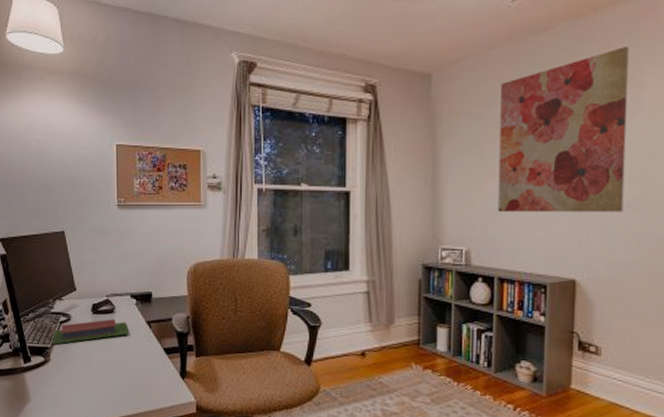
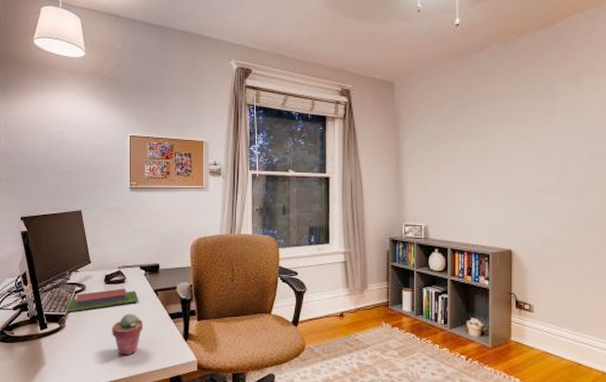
potted succulent: none [101,347,136,394] -> present [112,313,144,356]
wall art: present [498,47,629,213] -> none [449,65,547,195]

